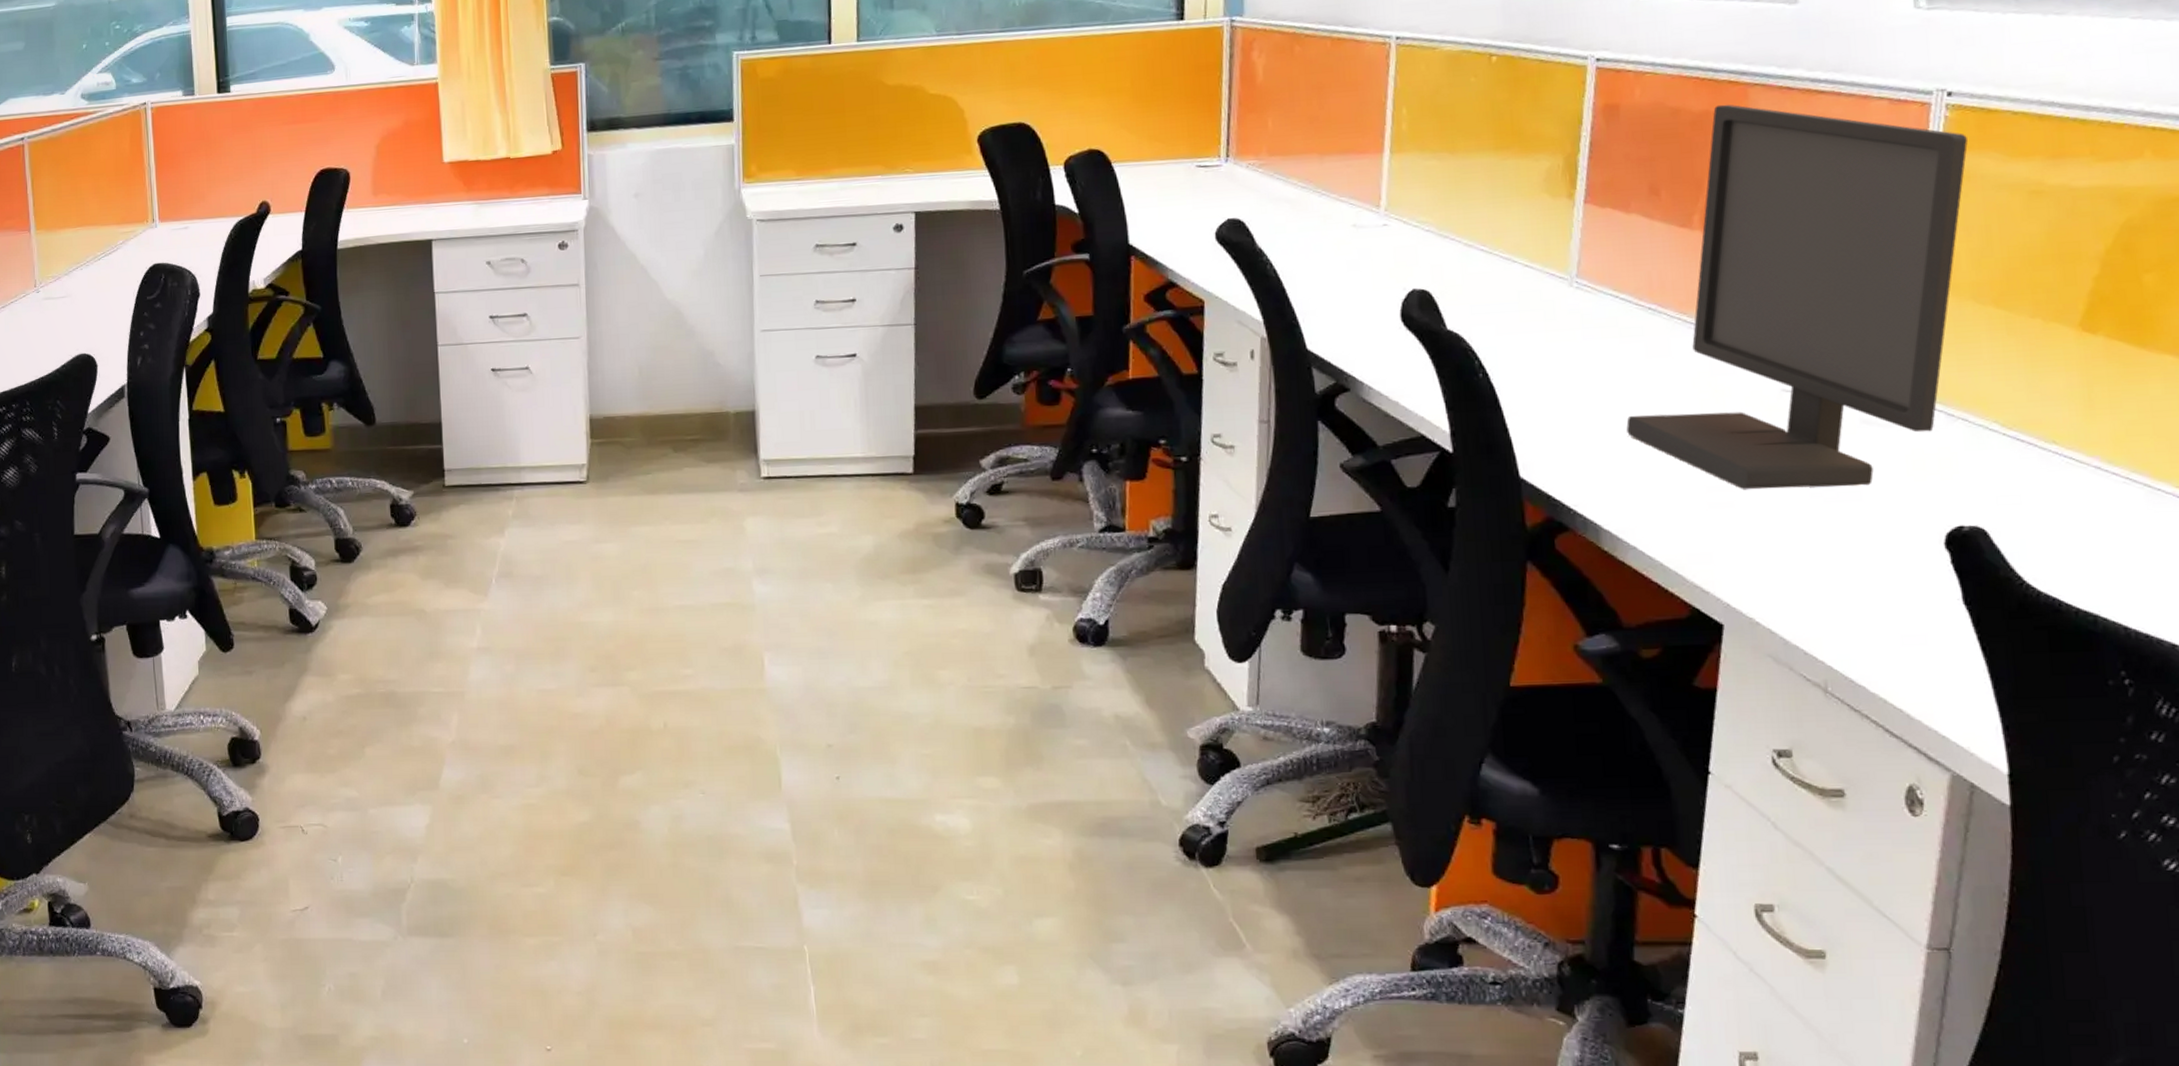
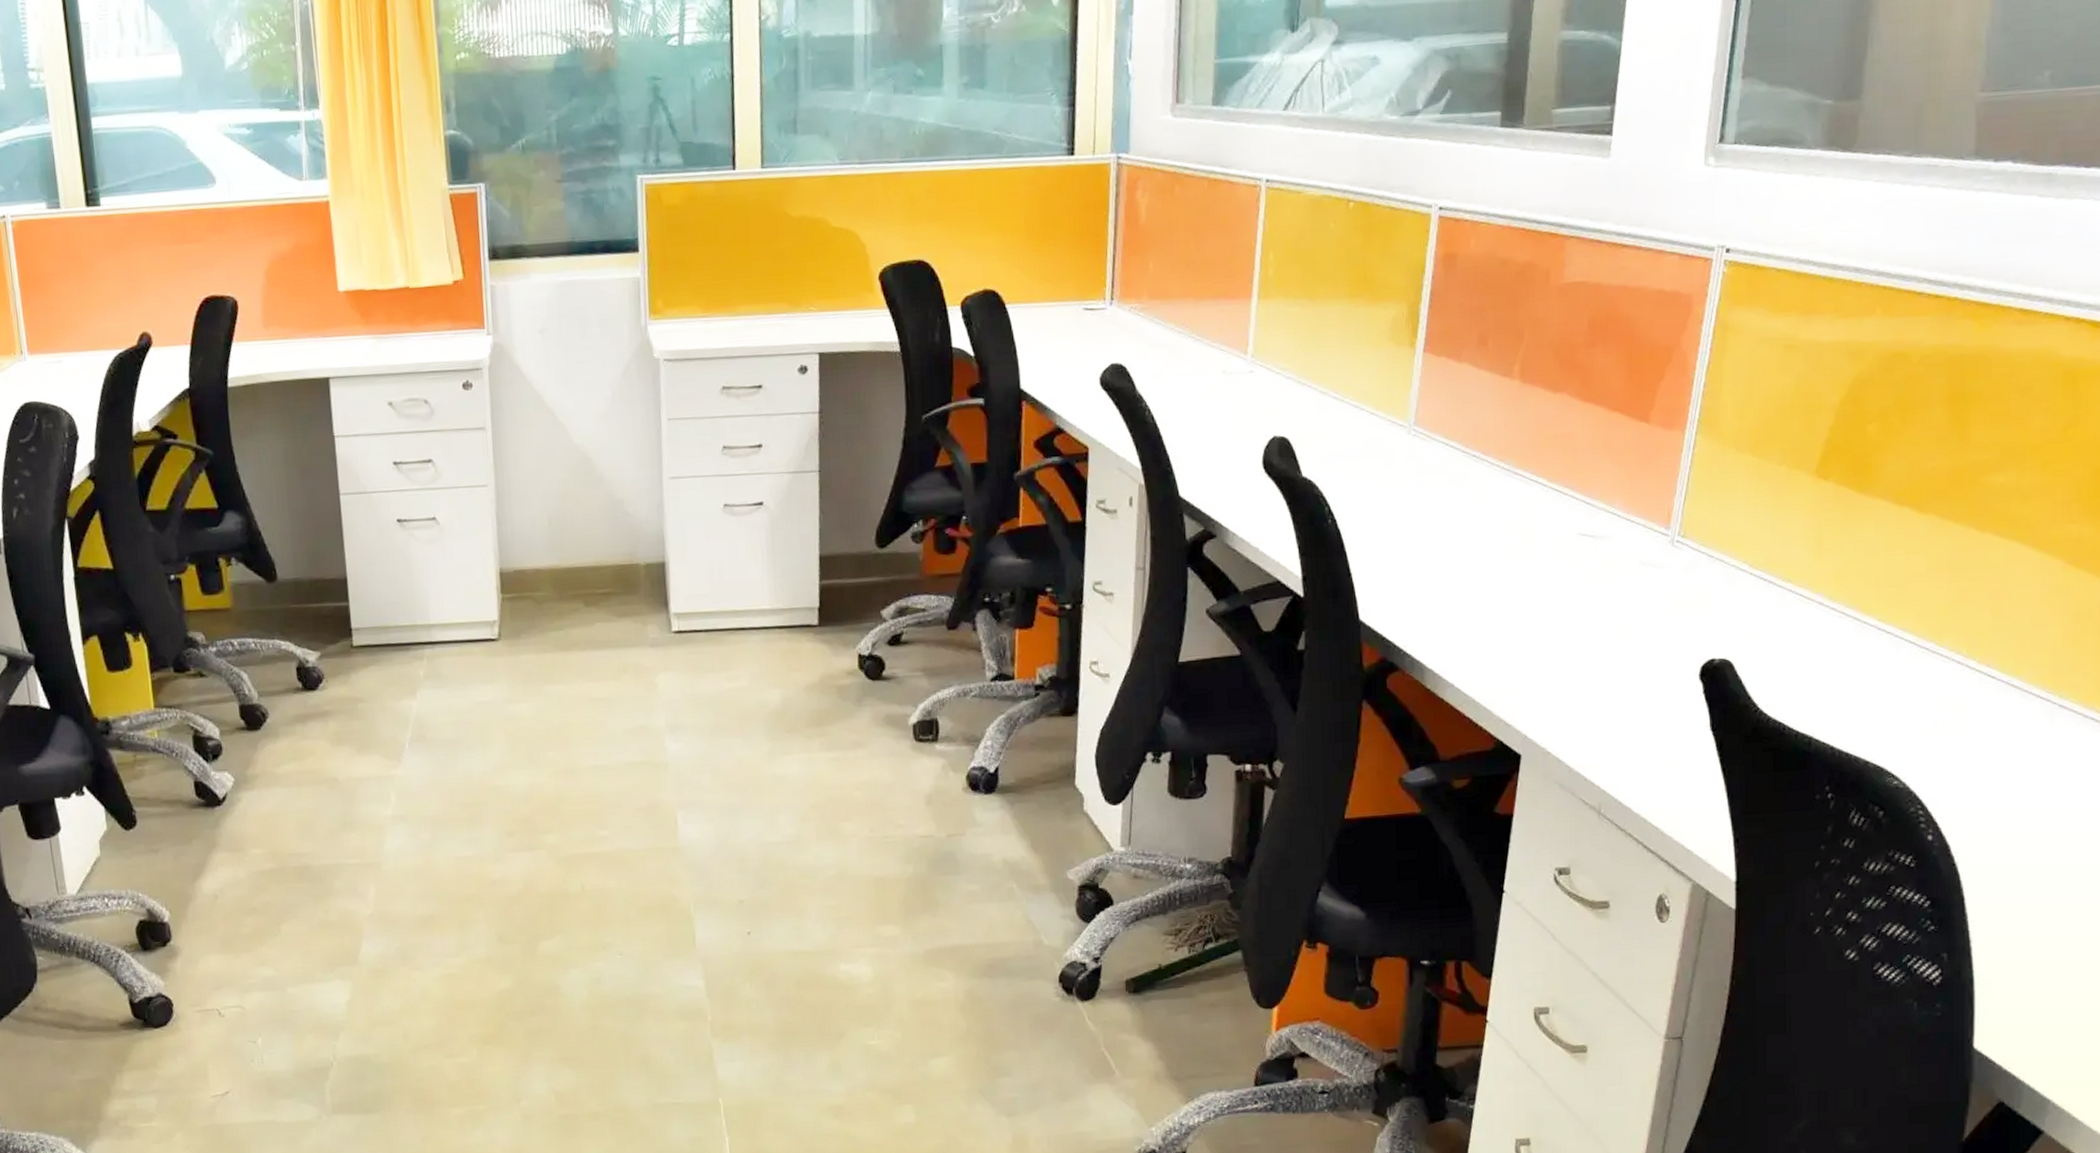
computer monitor: present [1626,104,1968,489] -> none [1450,256,1739,628]

